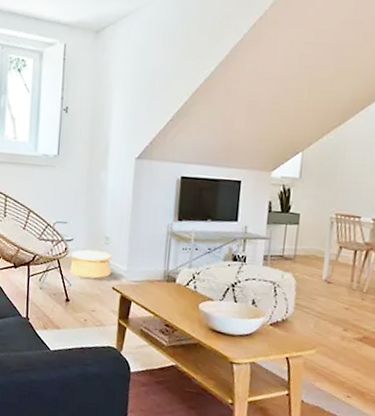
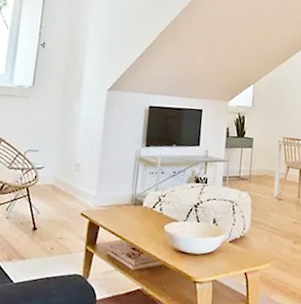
woven basket: present [70,249,112,279] -> none [38,177,81,206]

